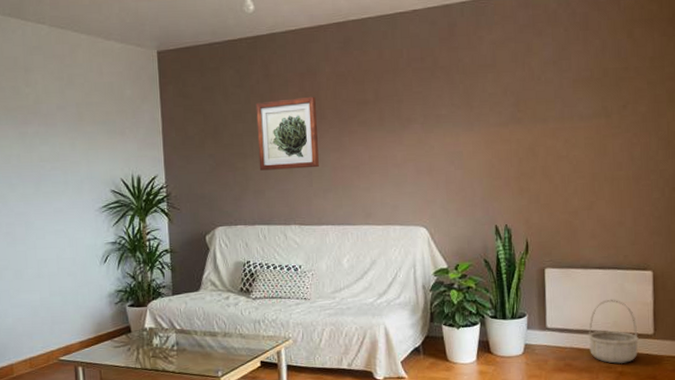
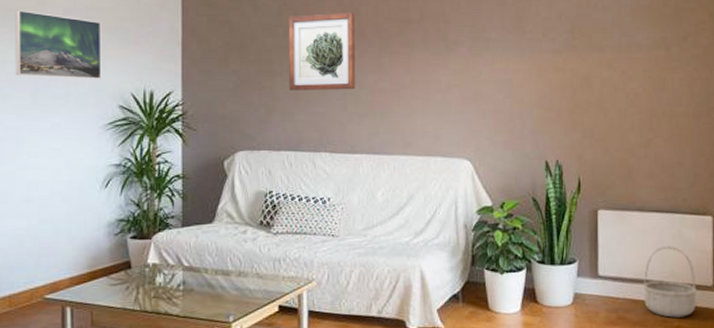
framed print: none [16,109,94,168] -> present [15,10,102,79]

